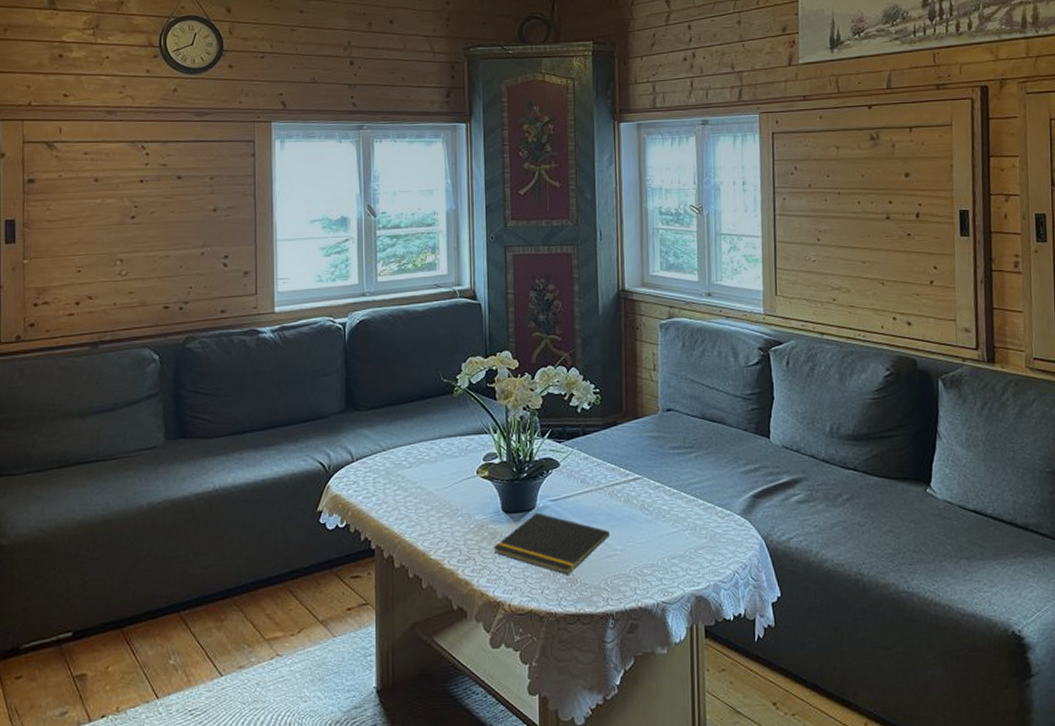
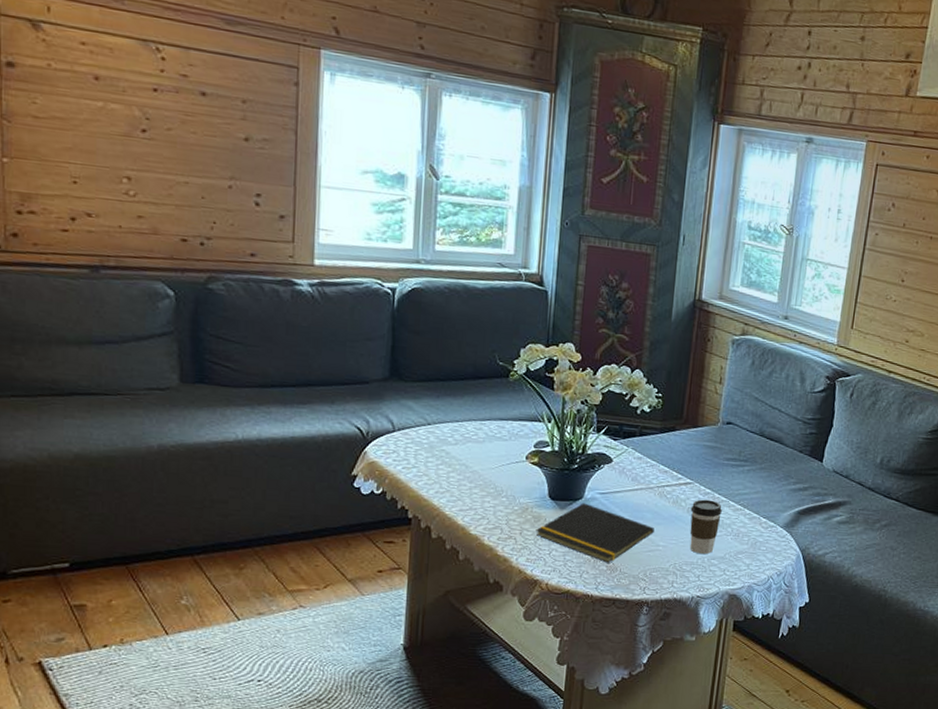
coffee cup: none [643,493,675,555] -> present [689,499,722,555]

